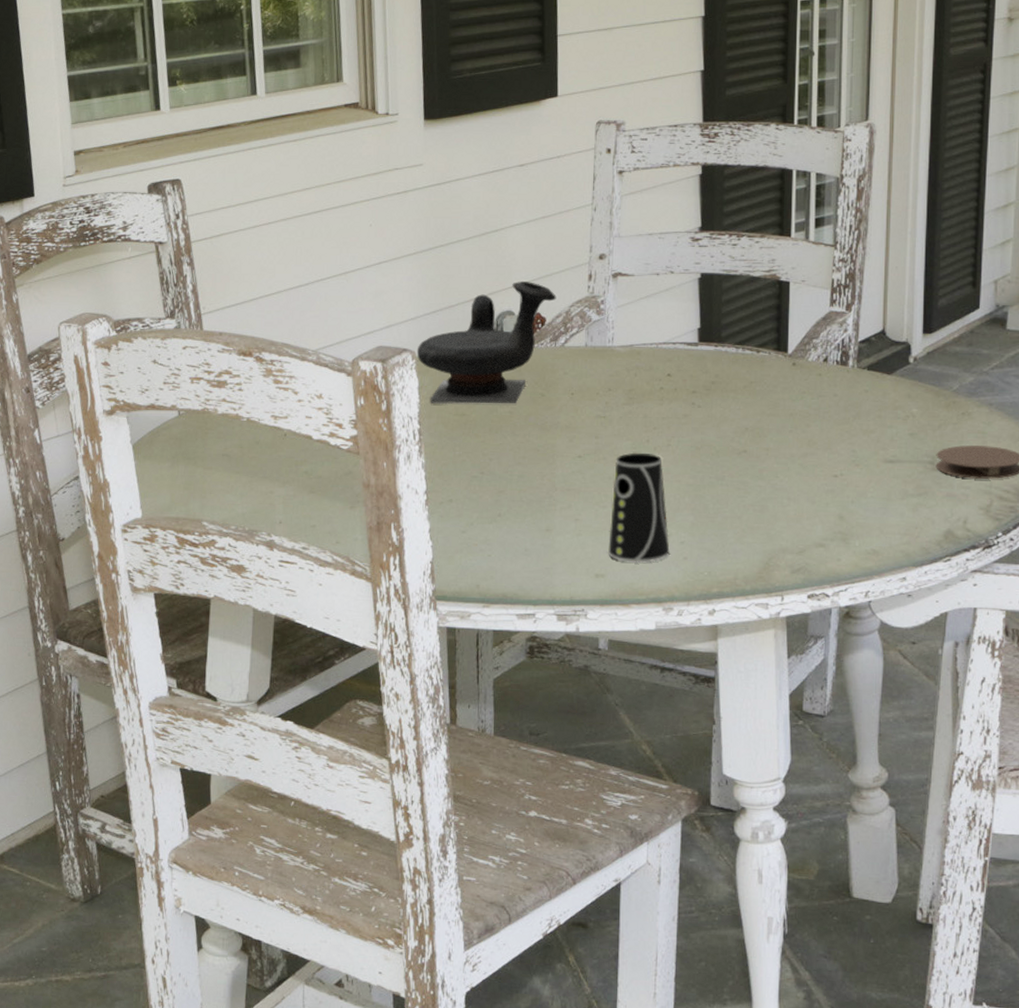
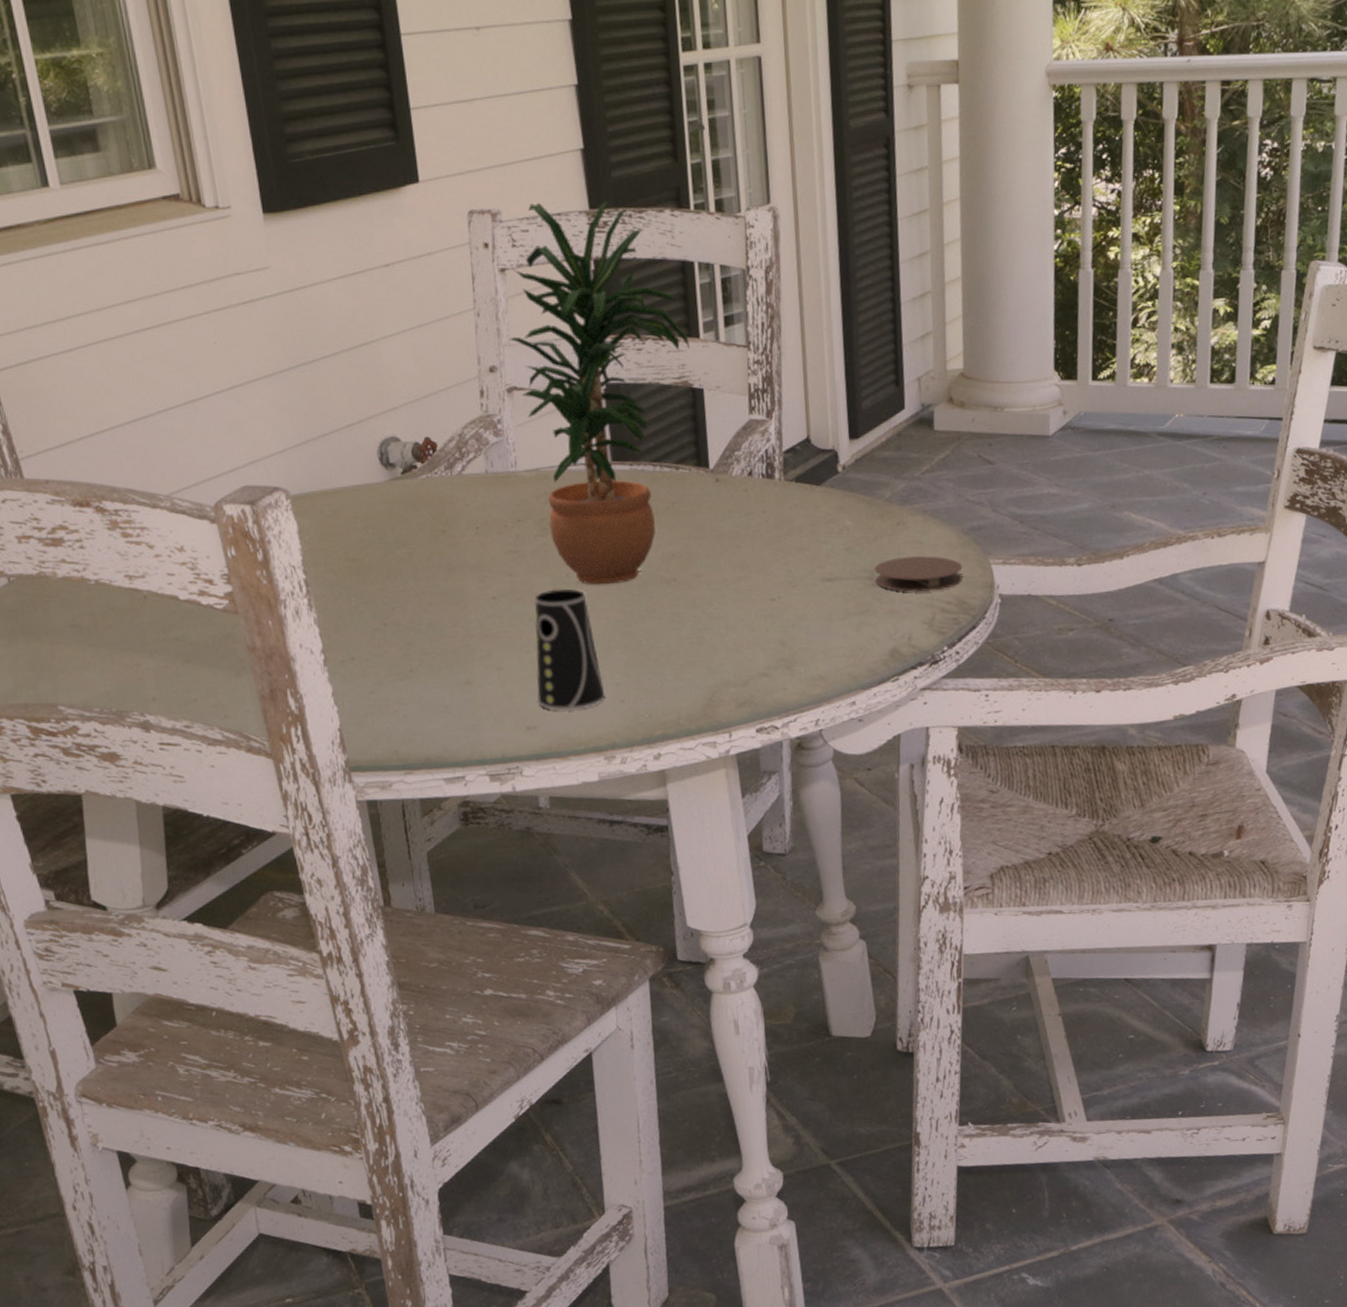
teapot: present [416,280,557,404] -> none [290,401,446,549]
potted plant: none [619,114,781,452] -> present [508,200,690,585]

